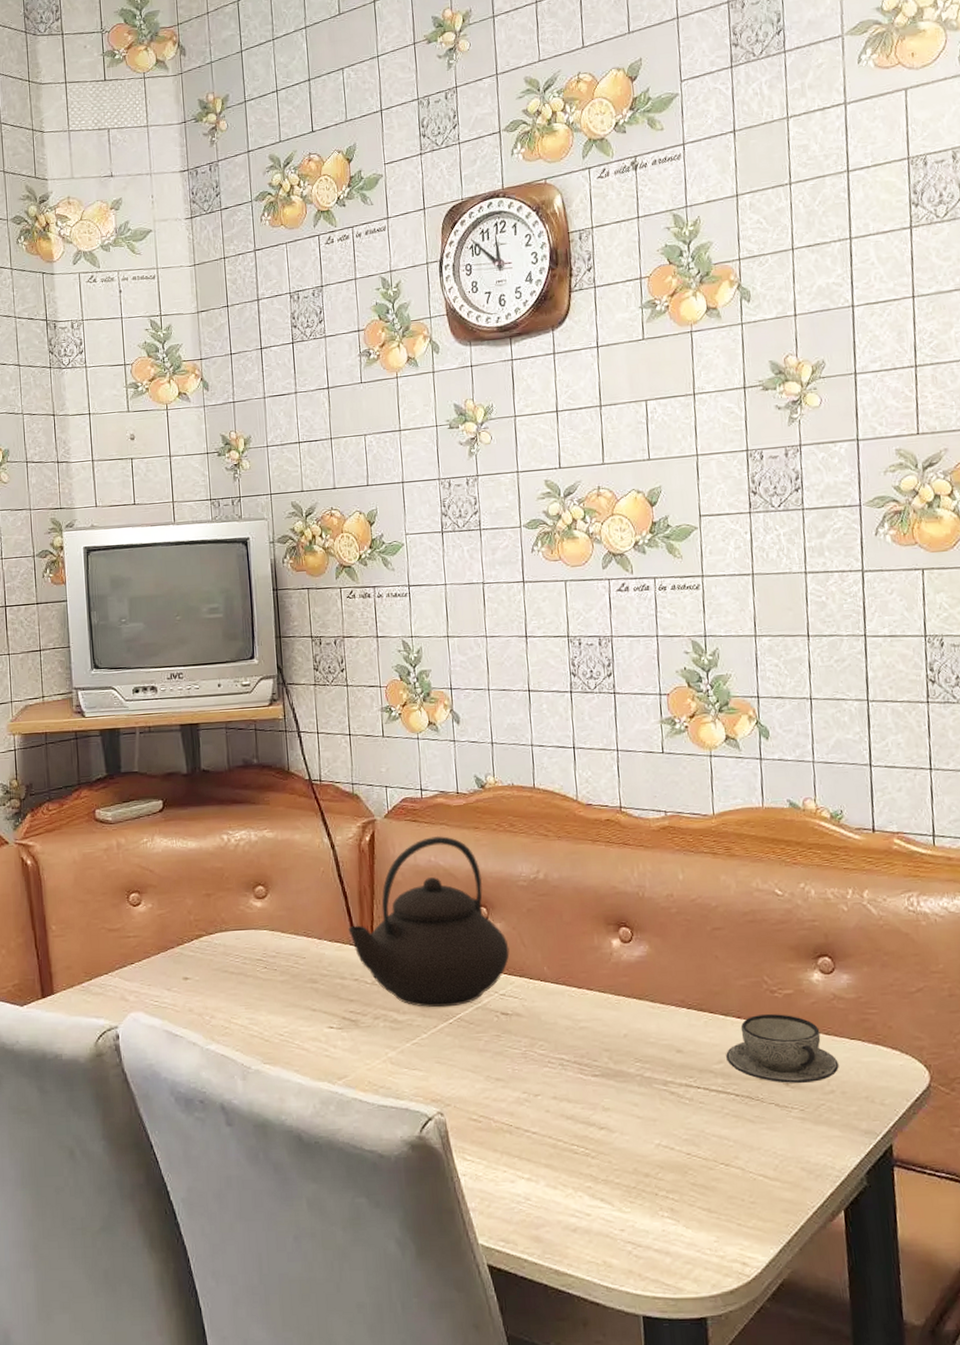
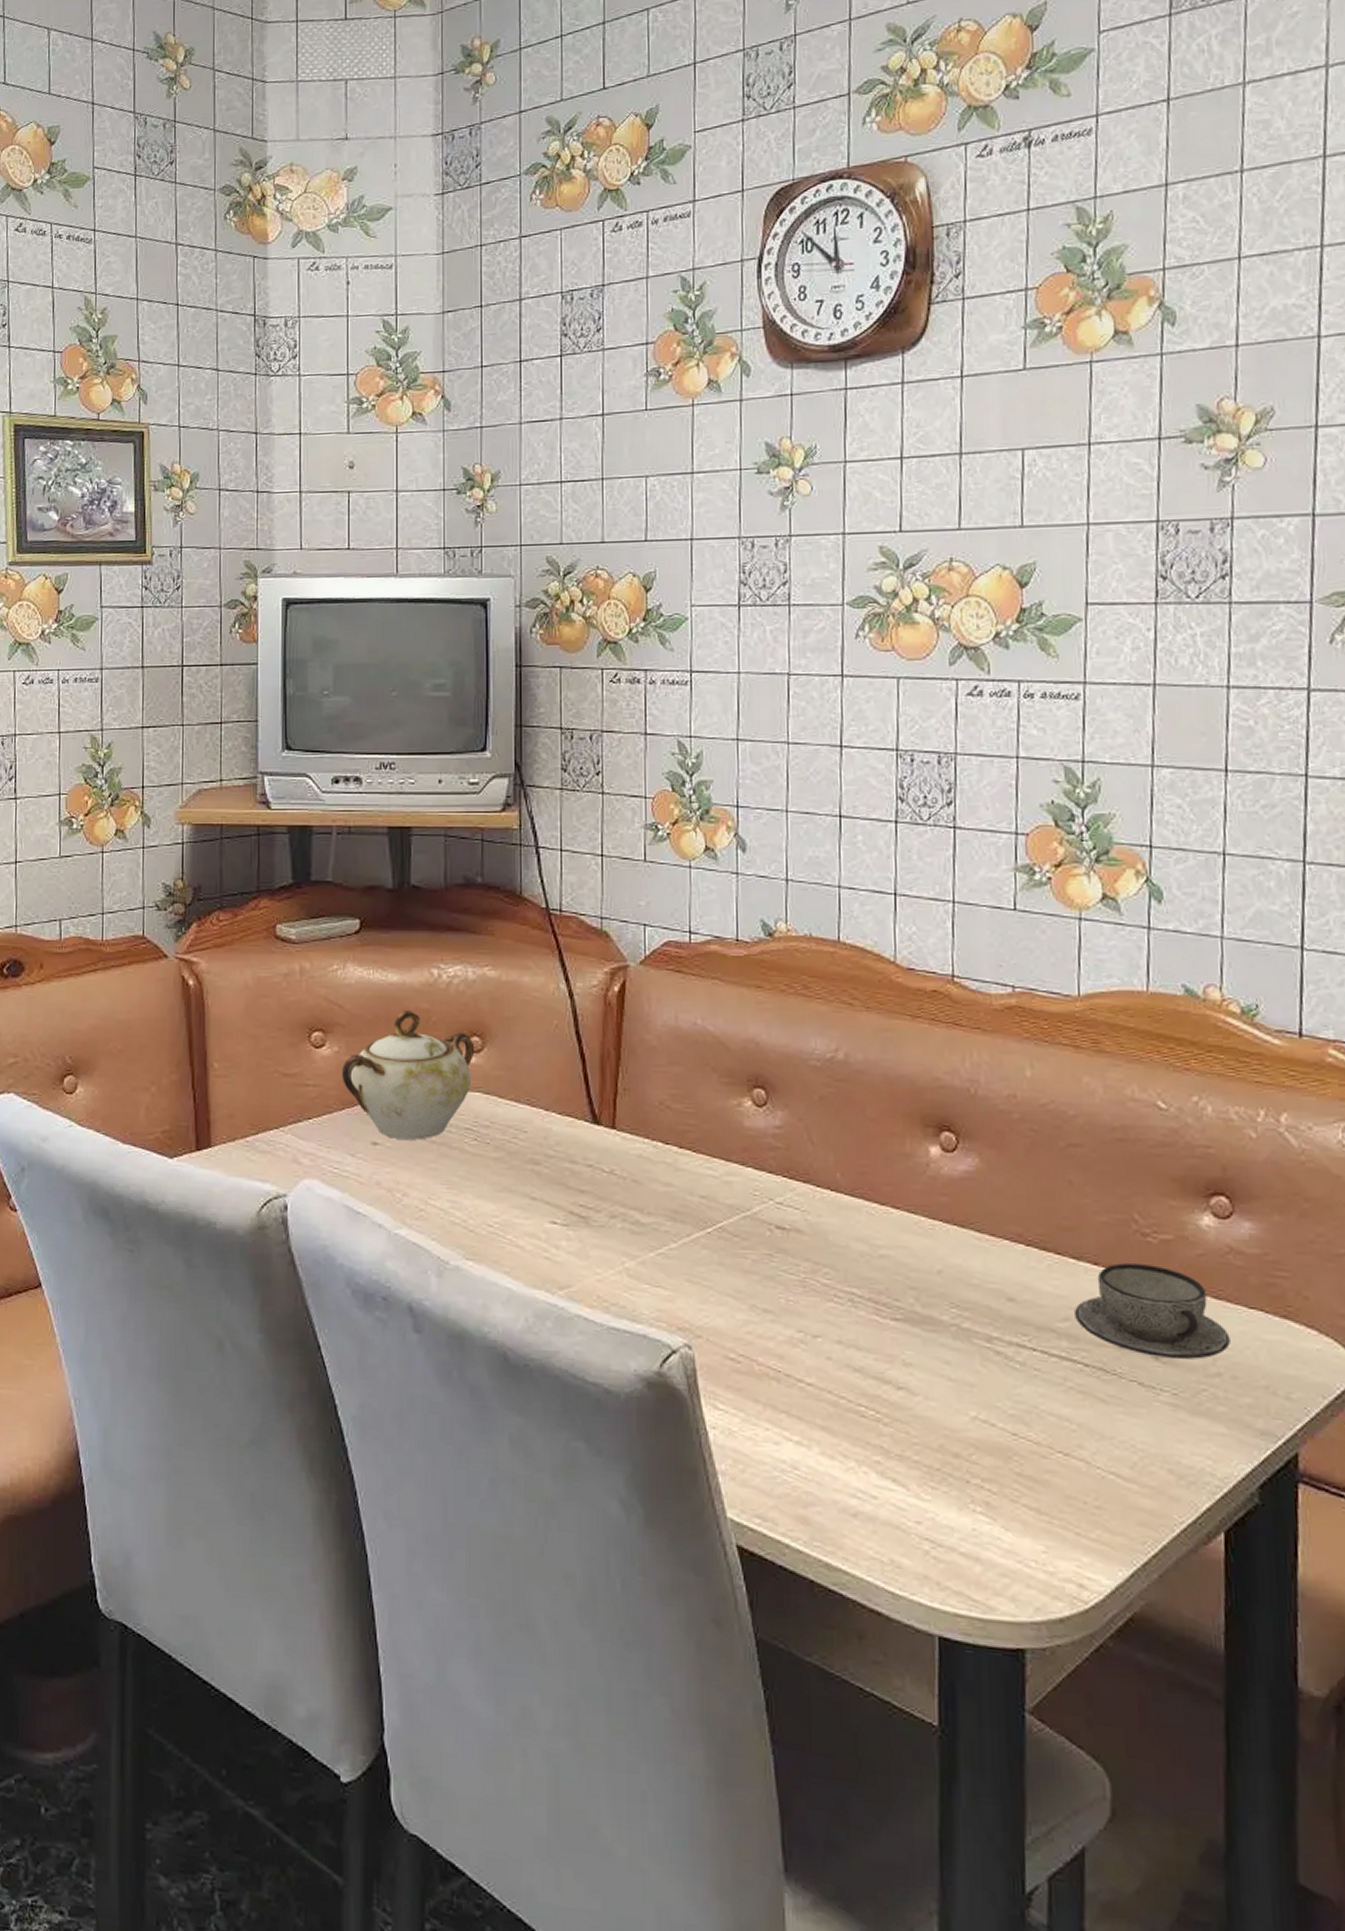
sugar bowl: none [156,870,261,973] -> present [342,1011,475,1140]
teapot: present [348,835,510,1008] -> none [584,992,792,1212]

